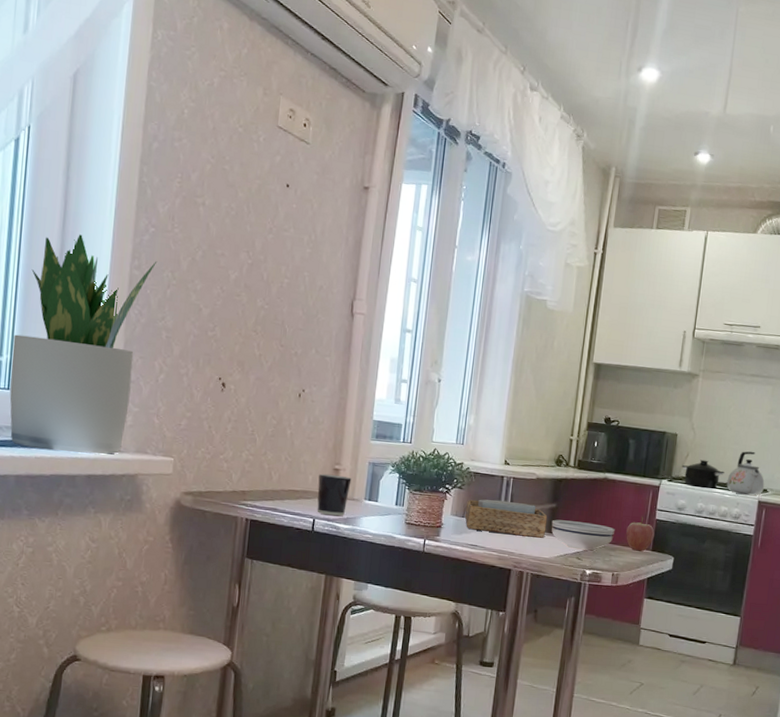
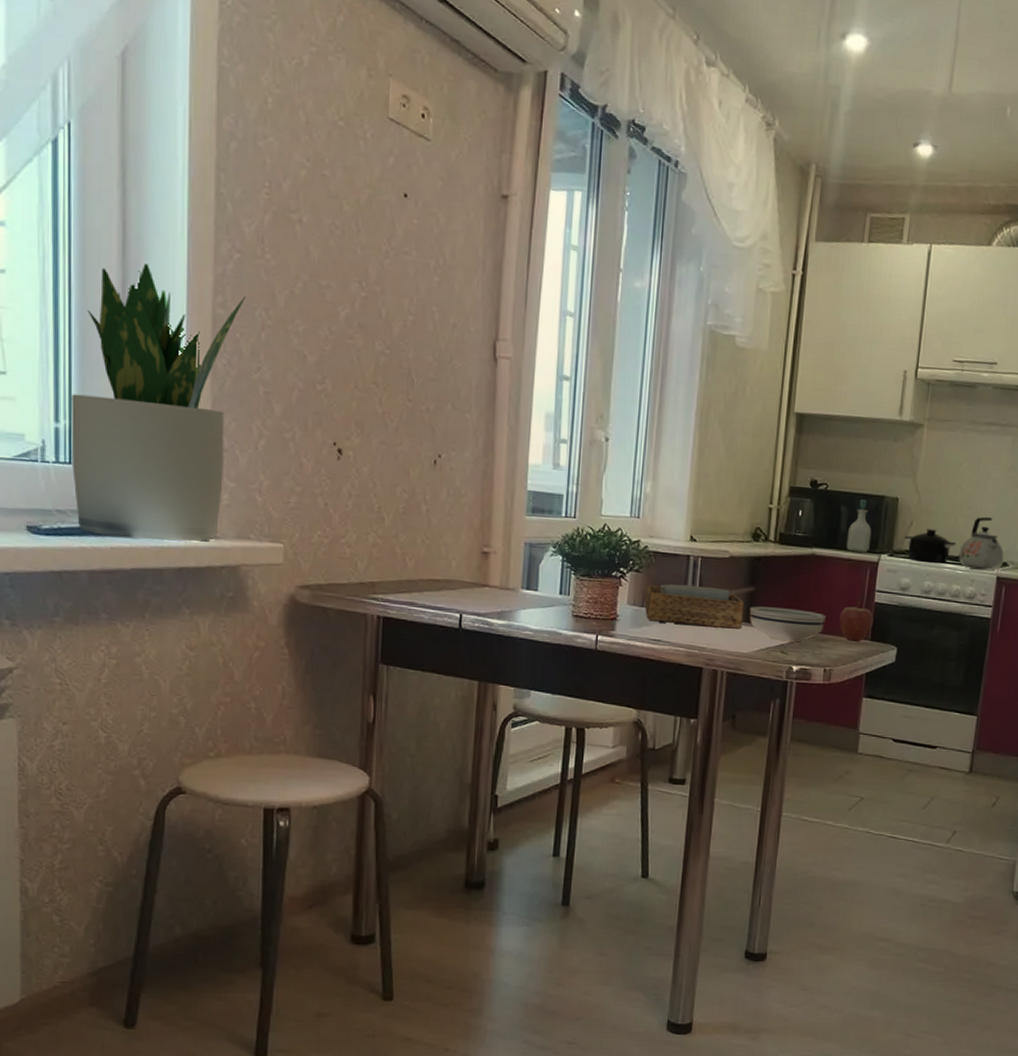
mug: present [317,473,352,516] -> none [463,558,505,610]
soap bottle: none [633,434,655,478] -> present [846,499,872,553]

